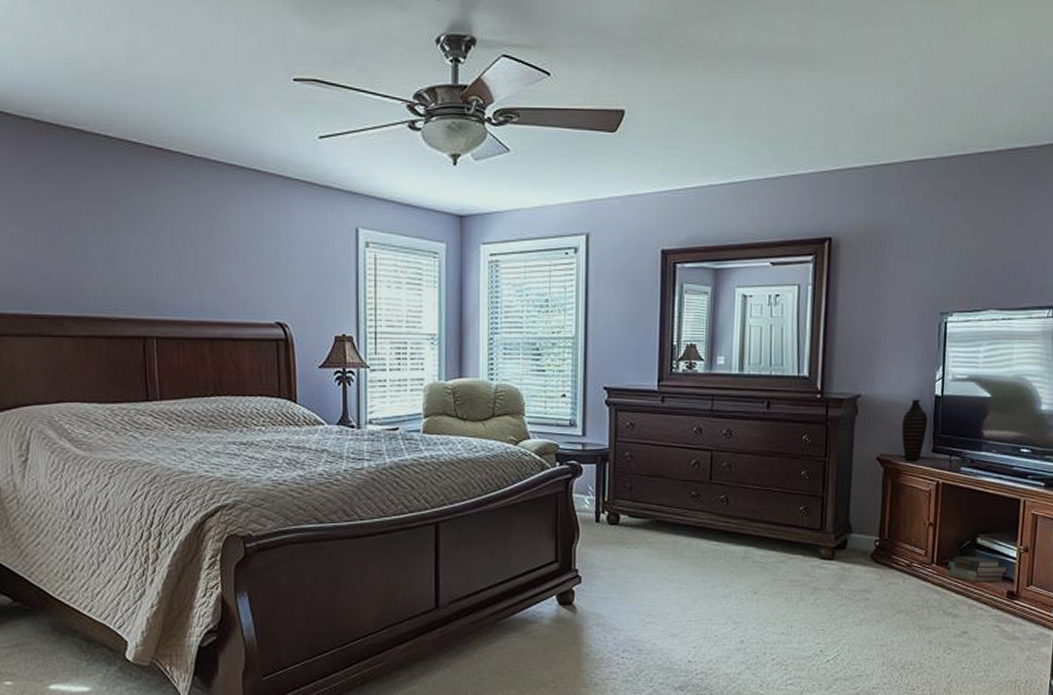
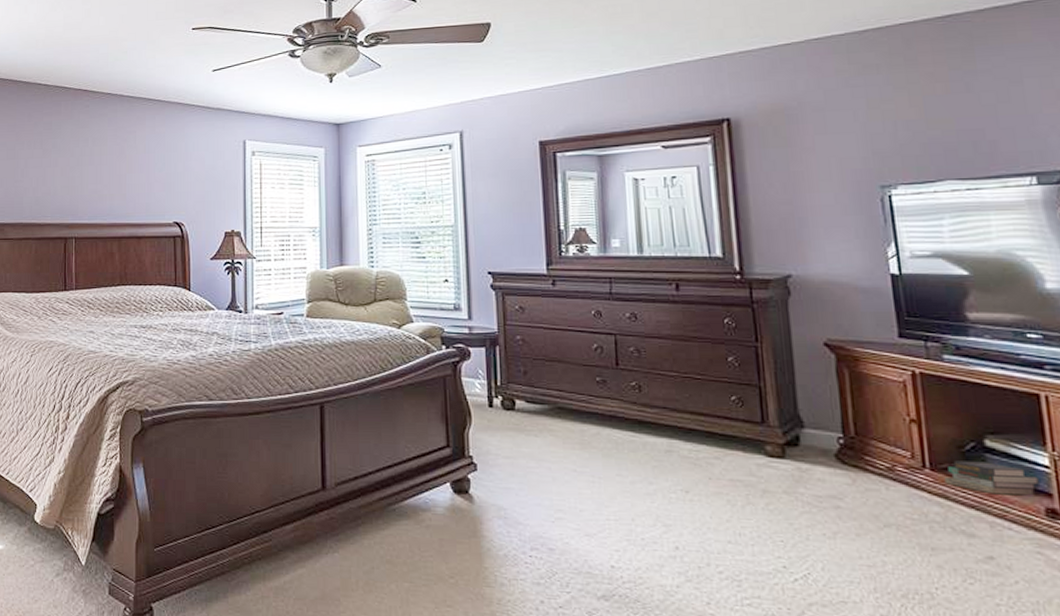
decorative vase: present [901,399,928,462] -> none [850,278,887,348]

